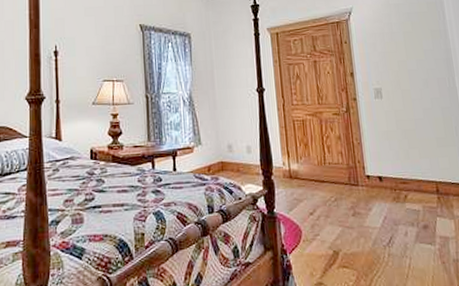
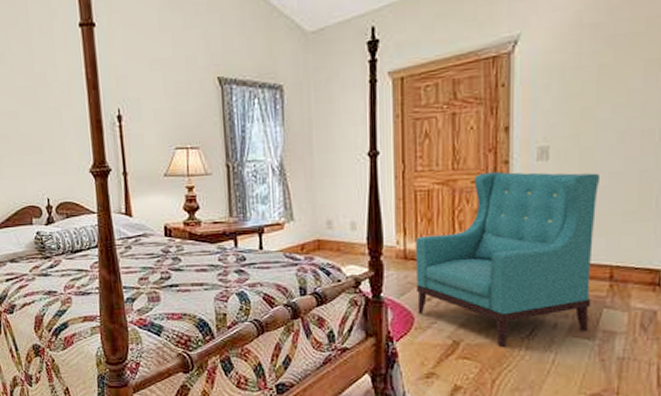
armchair: none [297,106,430,256] -> present [415,171,601,348]

